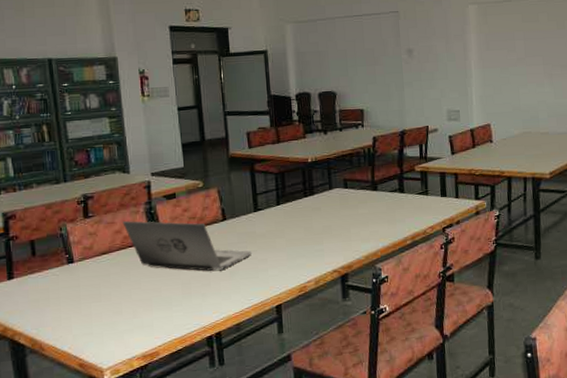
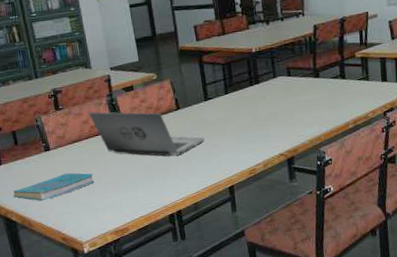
cover: none [24,288,123,322] -> present [13,173,95,202]

